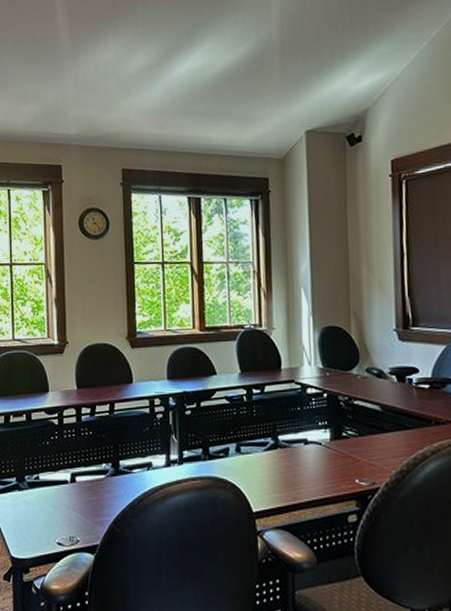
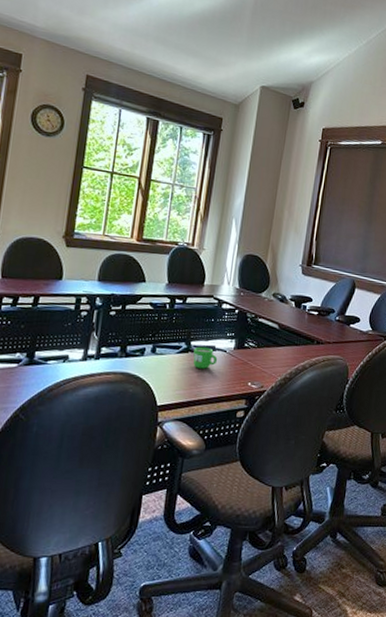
mug: none [283,440,313,467] -> present [193,346,218,369]

